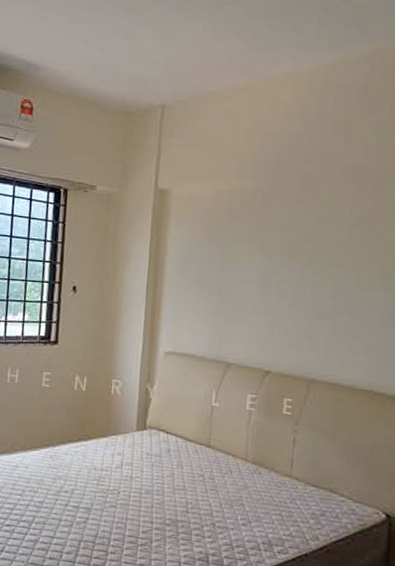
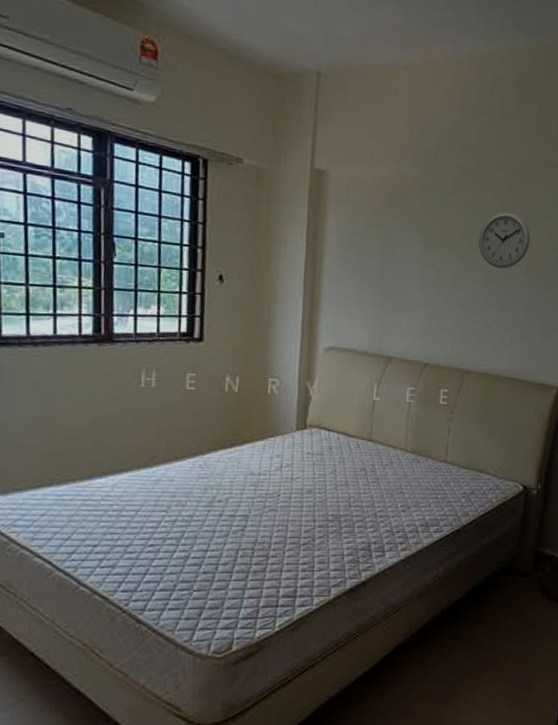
wall clock: none [324,214,386,273] -> present [478,211,531,269]

